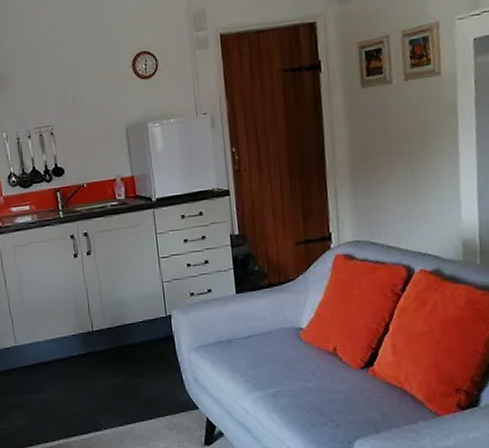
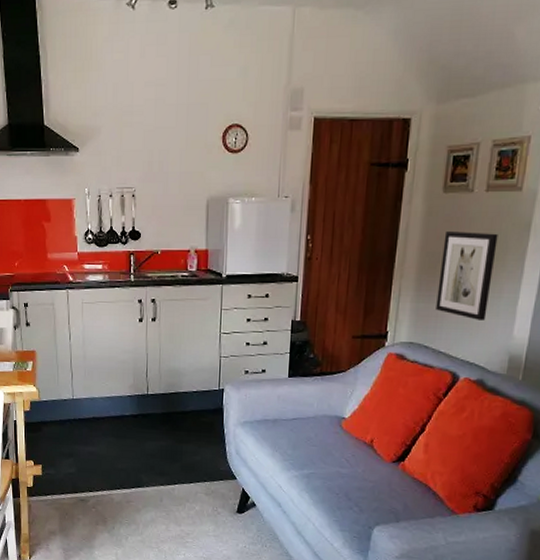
wall art: none [371,120,430,209] -> present [436,231,498,320]

